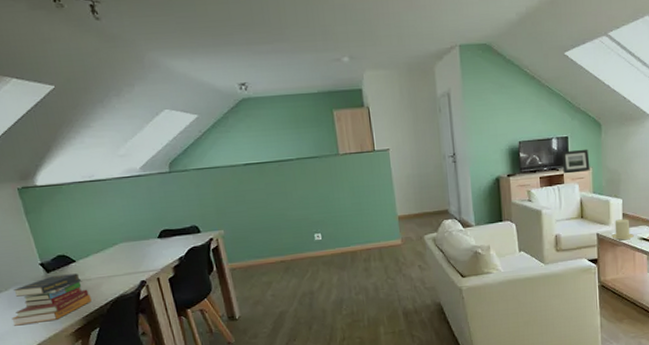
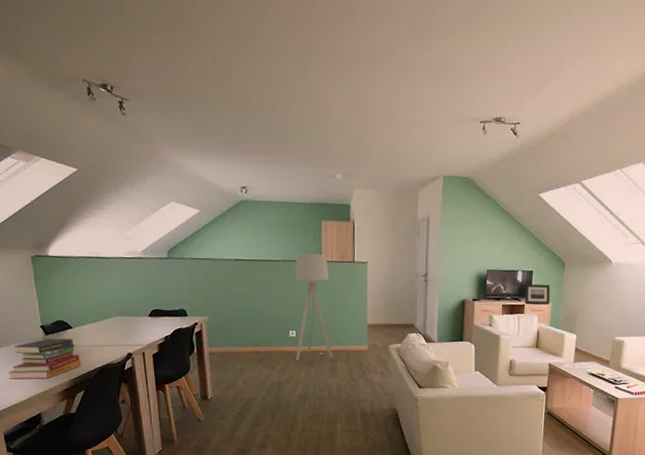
floor lamp: none [310,147,366,266] -> present [295,253,333,362]
candle: present [610,219,635,241] -> none [561,353,585,373]

